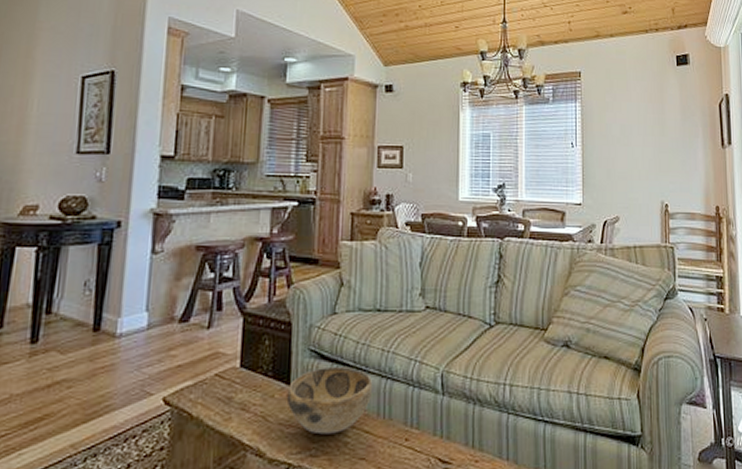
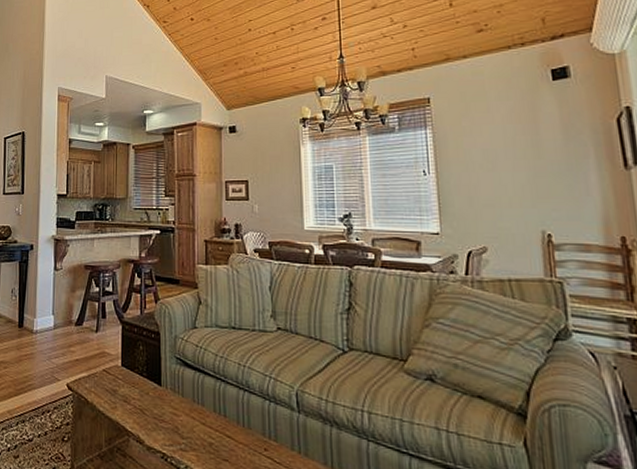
decorative bowl: present [286,367,373,435] -> none [159,374,232,434]

